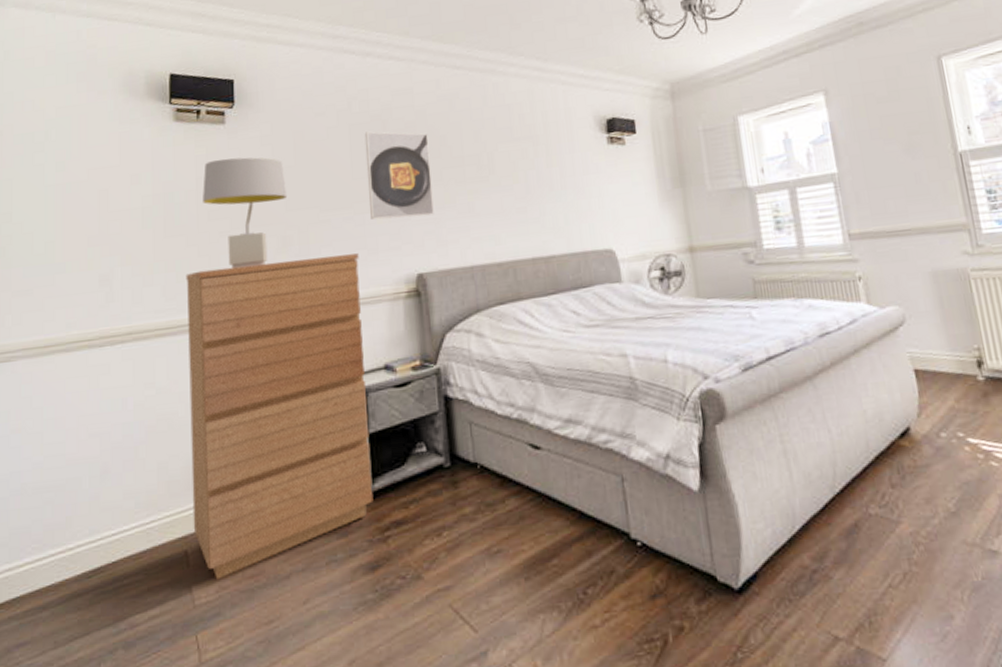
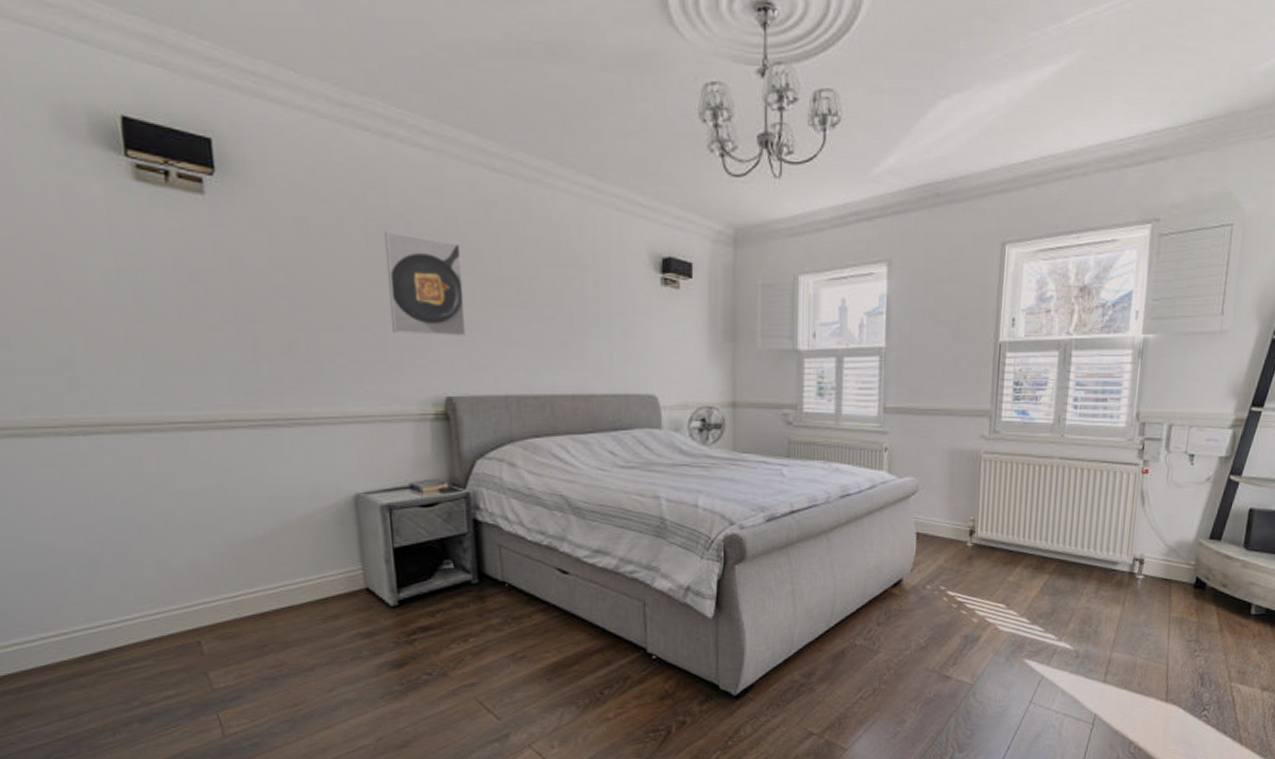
dresser: present [185,253,374,580] -> none [170,365,399,668]
table lamp: present [203,157,288,268] -> none [181,237,291,367]

